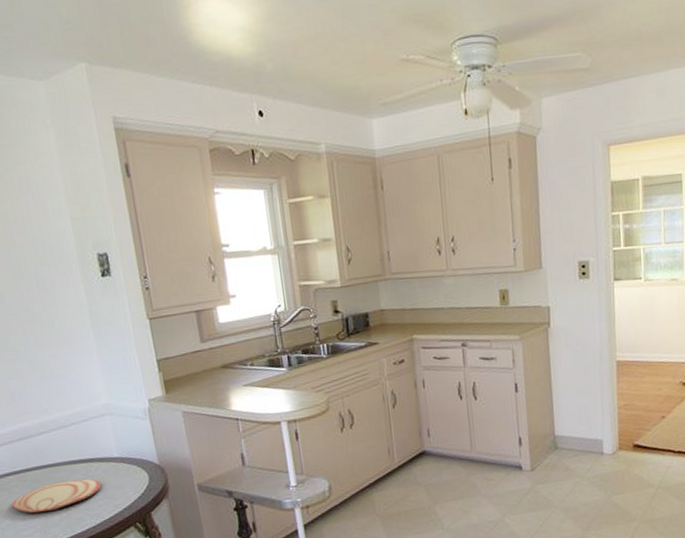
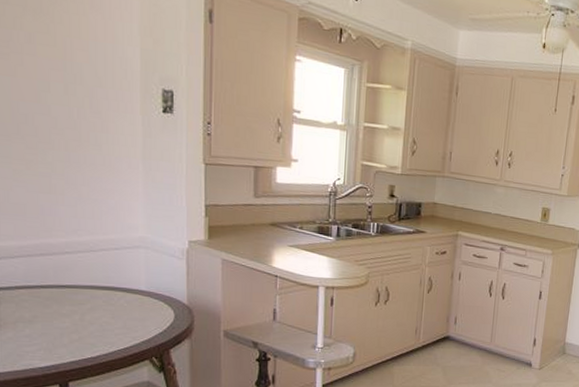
plate: present [11,479,101,513] -> none [17,304,122,332]

